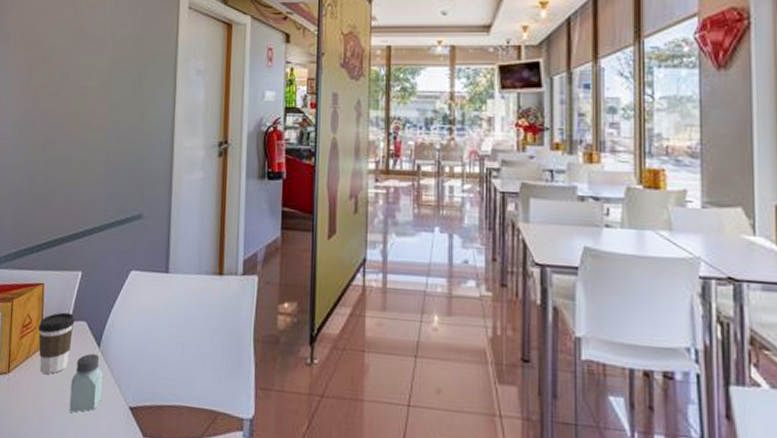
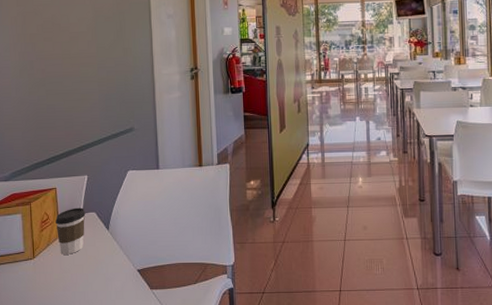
saltshaker: present [69,353,103,413] -> none [87,235,114,280]

